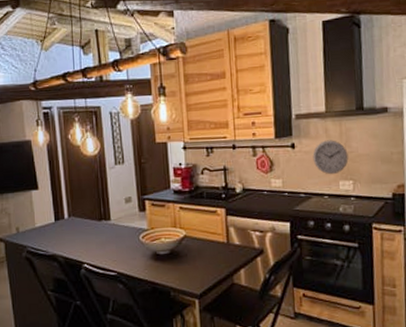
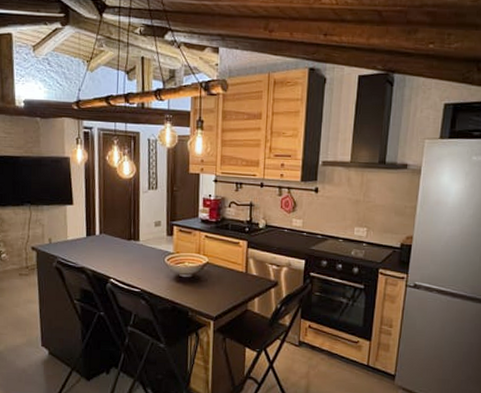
wall clock: present [312,140,349,175] -> none [333,188,366,221]

